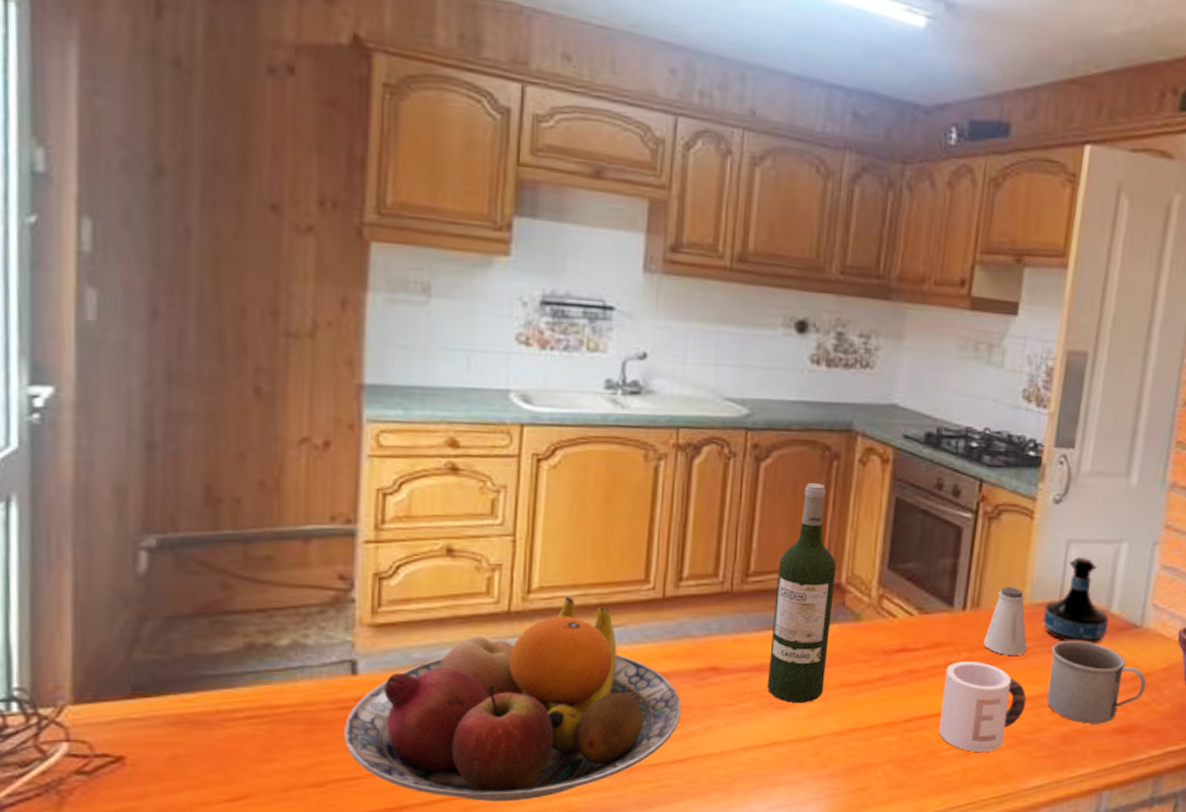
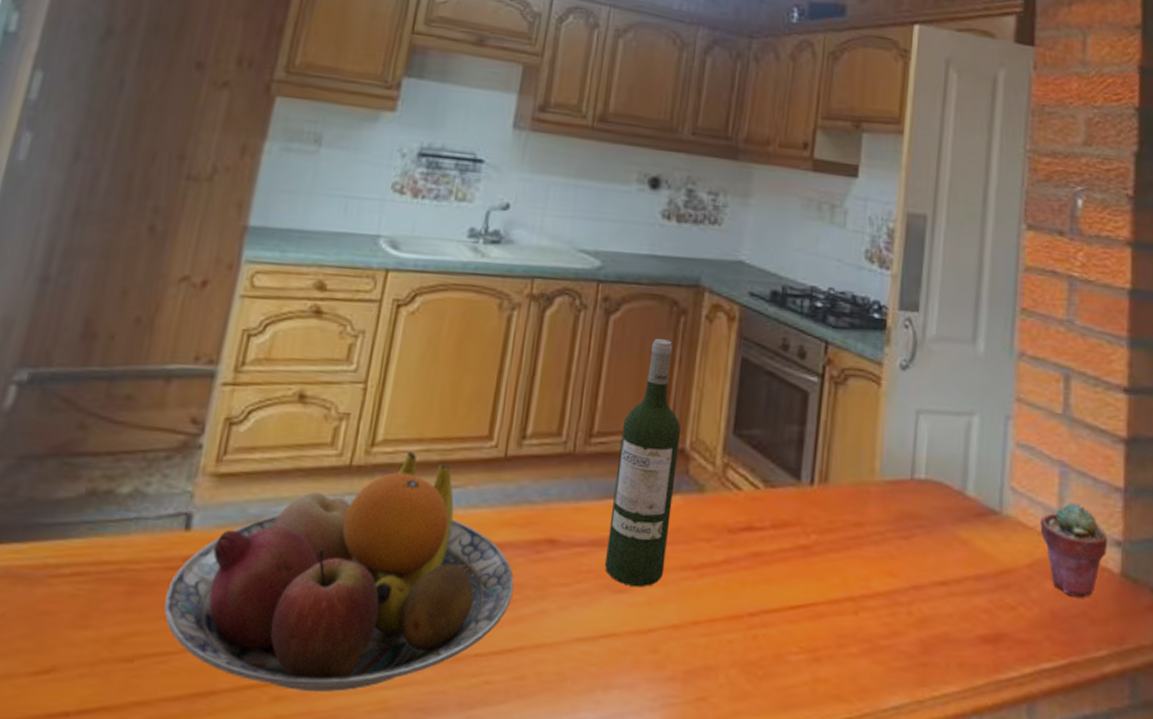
mug: present [938,662,1027,752] -> none [786,545,881,658]
saltshaker: present [984,587,1028,655] -> none [833,460,880,541]
tequila bottle: present [1043,556,1110,644] -> none [895,429,966,531]
mug: present [1047,640,1146,724] -> none [903,525,1010,630]

